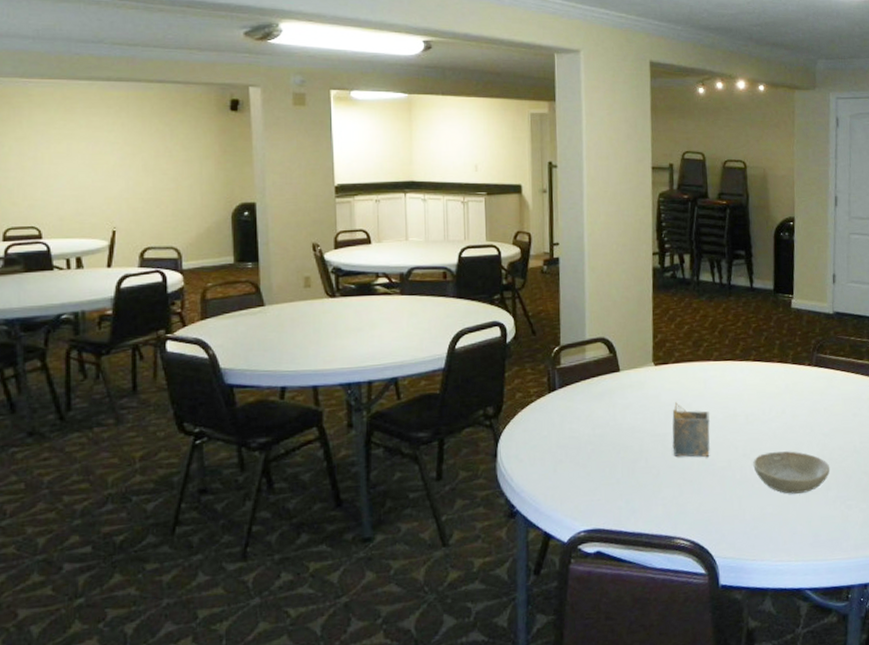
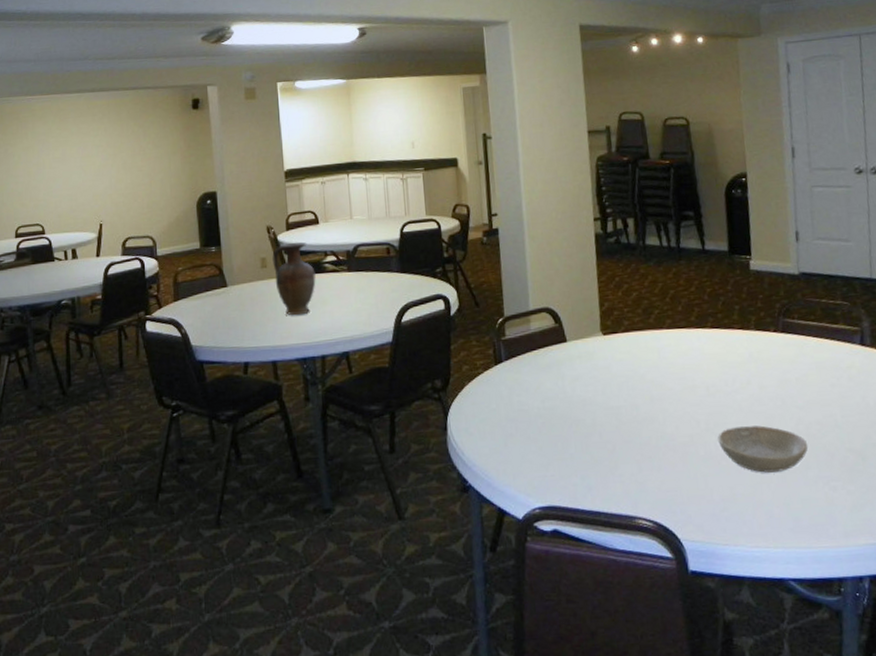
vase: none [317,261,365,339] -> present [272,242,316,316]
napkin holder: present [672,402,710,457] -> none [624,373,669,432]

